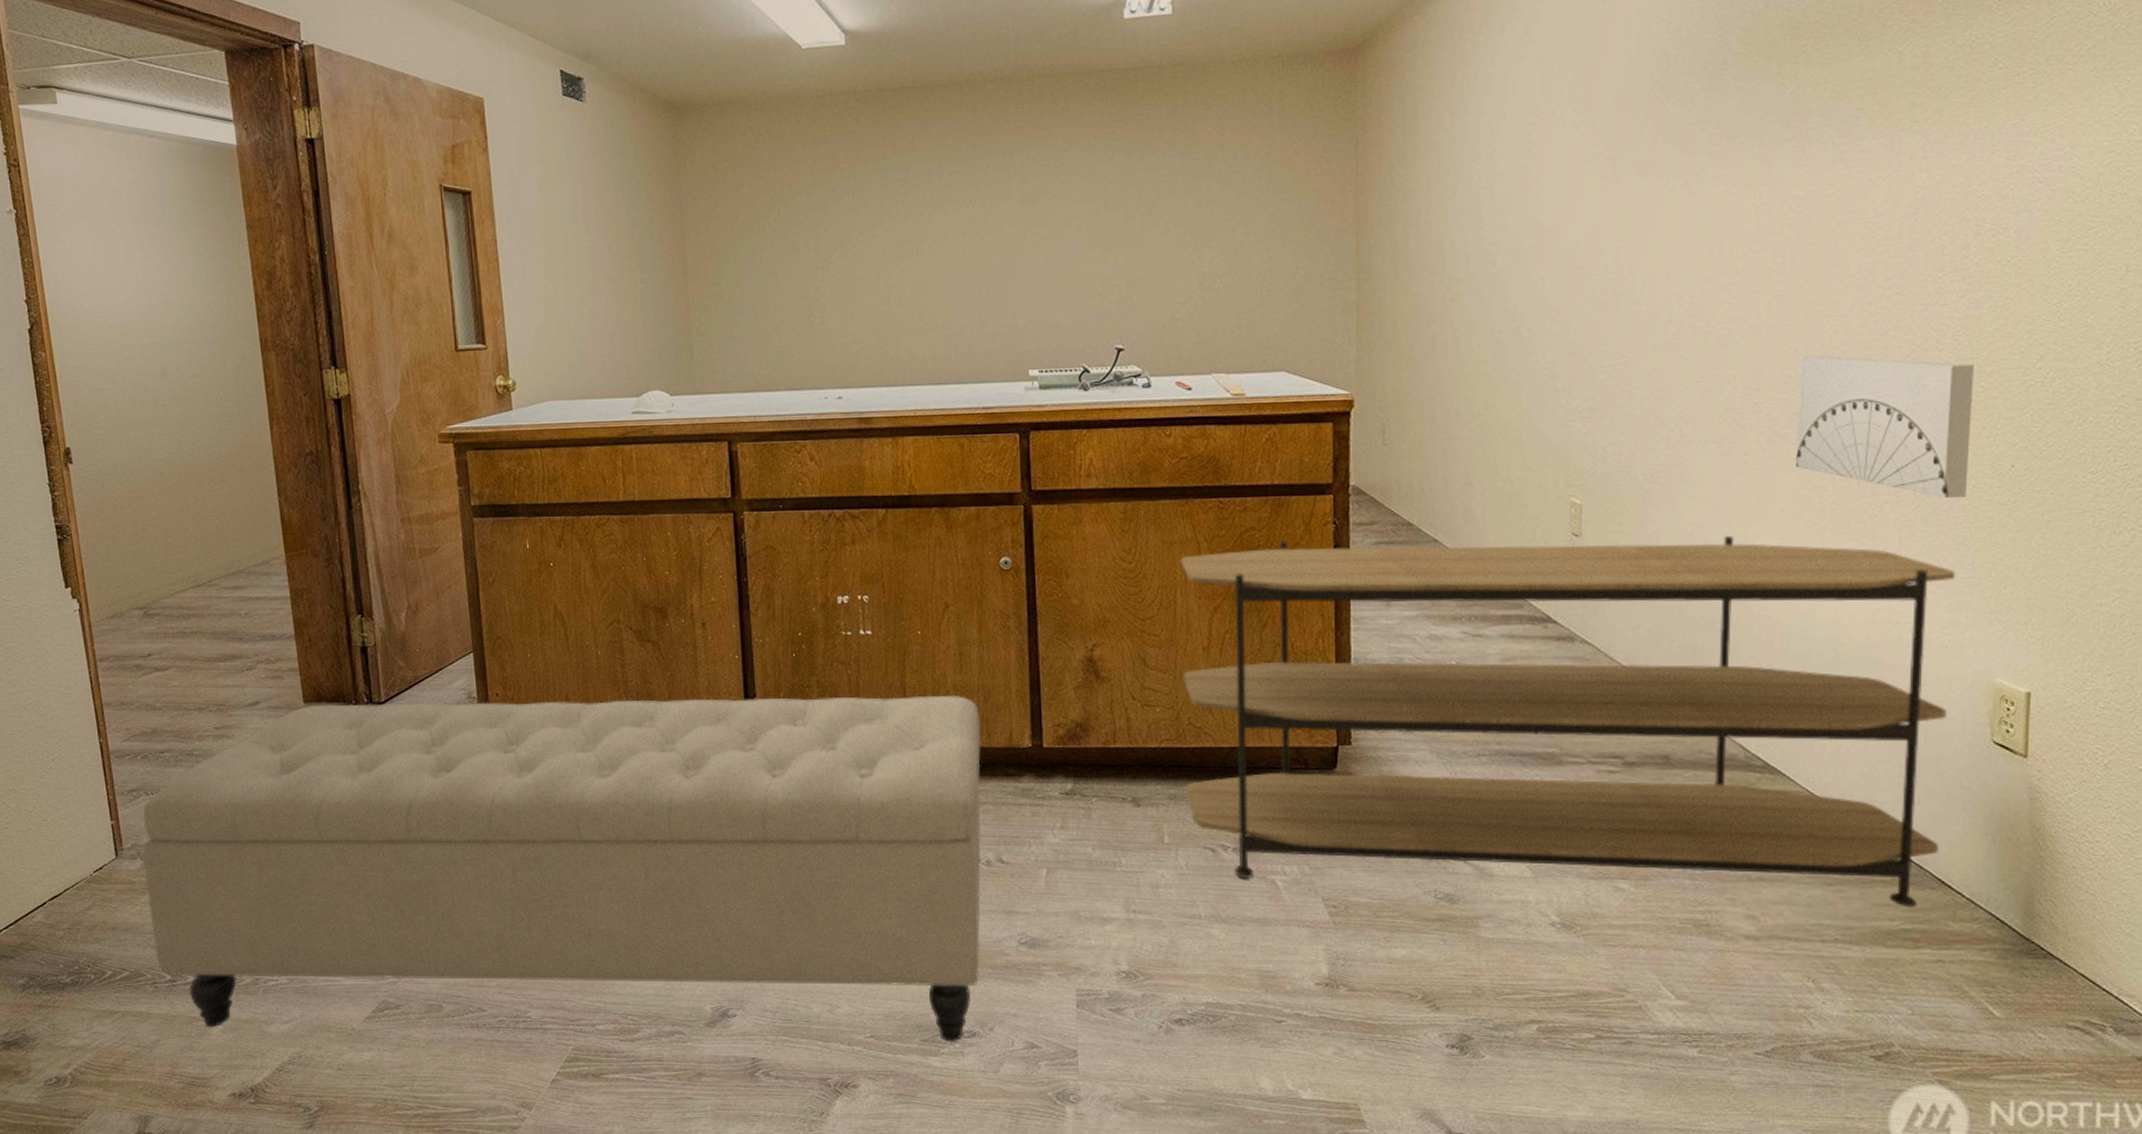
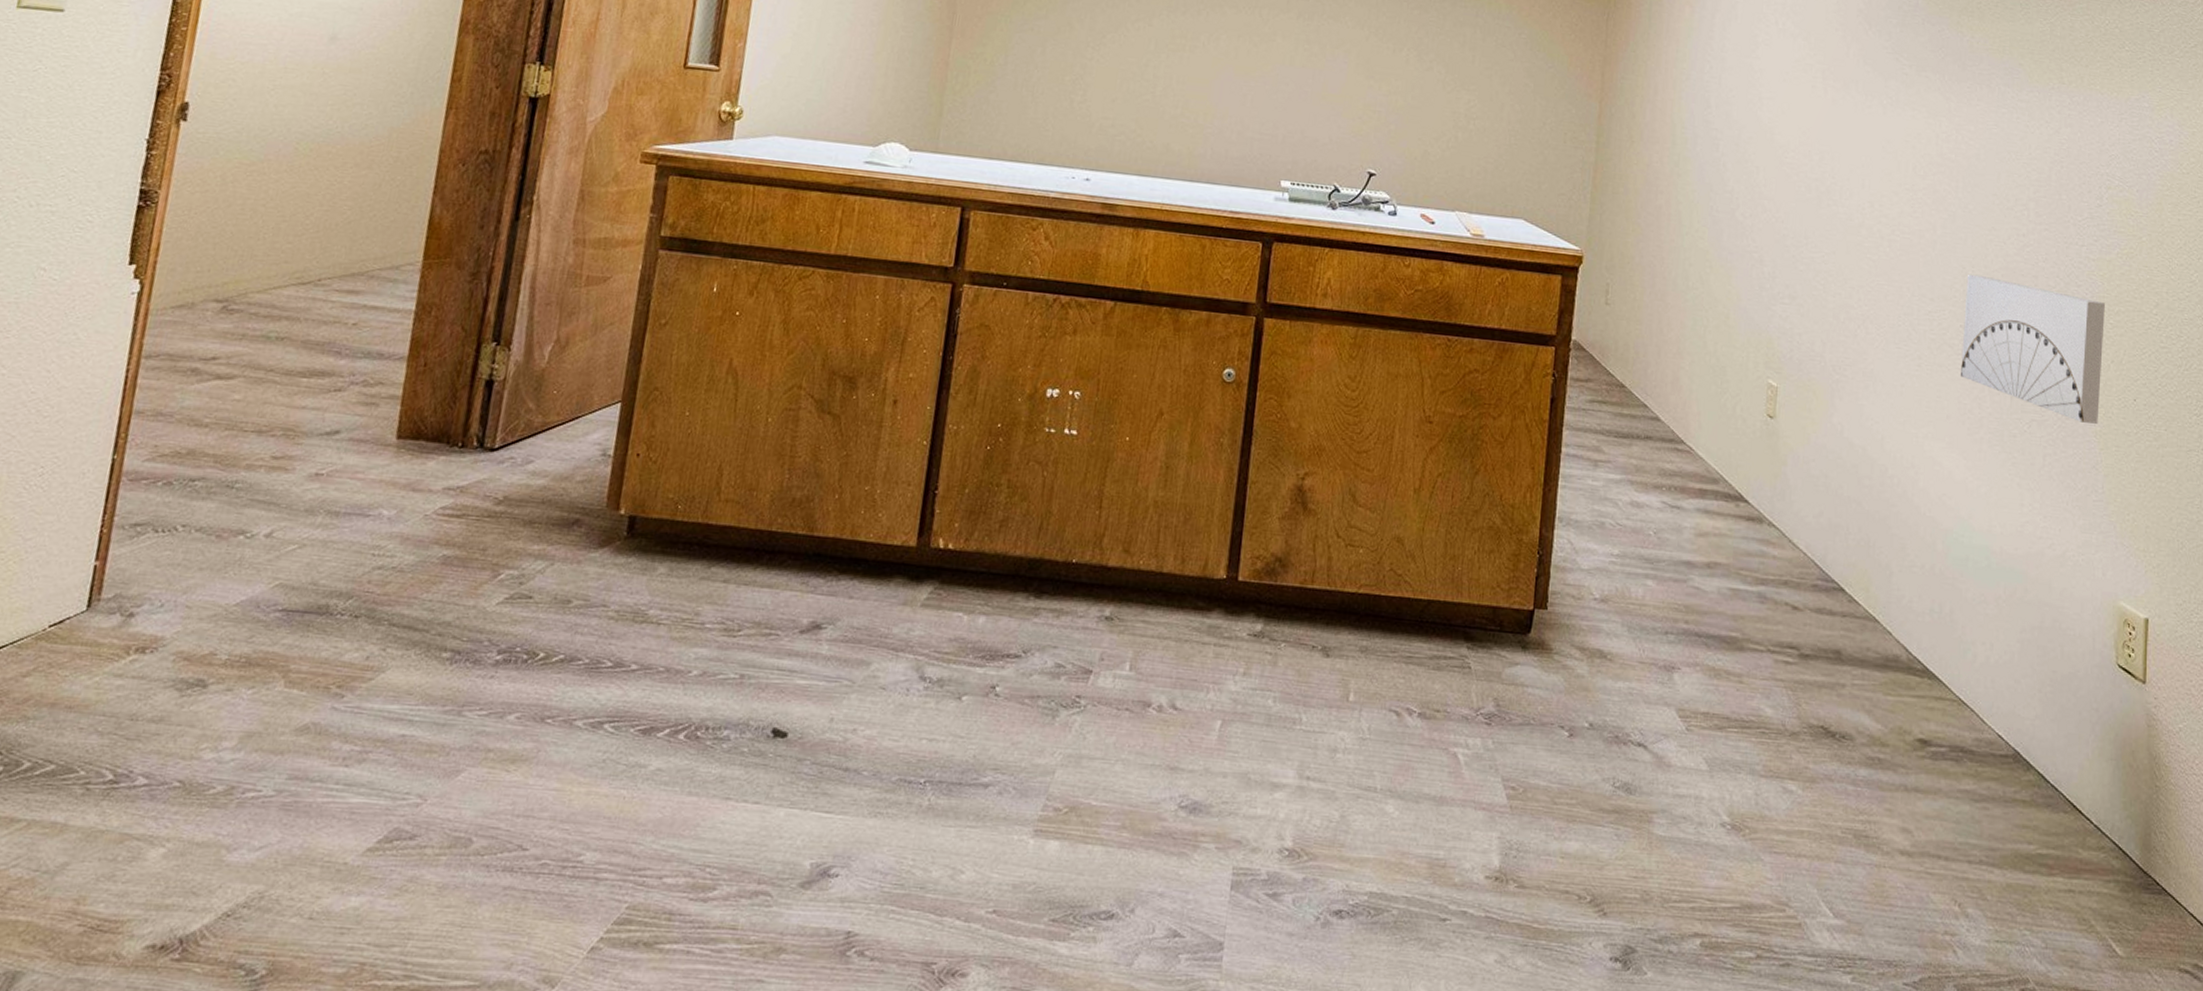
bench: present [143,695,982,1042] -> none [101,442,1177,925]
shelving unit: present [1179,535,1956,908] -> none [1377,387,2089,832]

